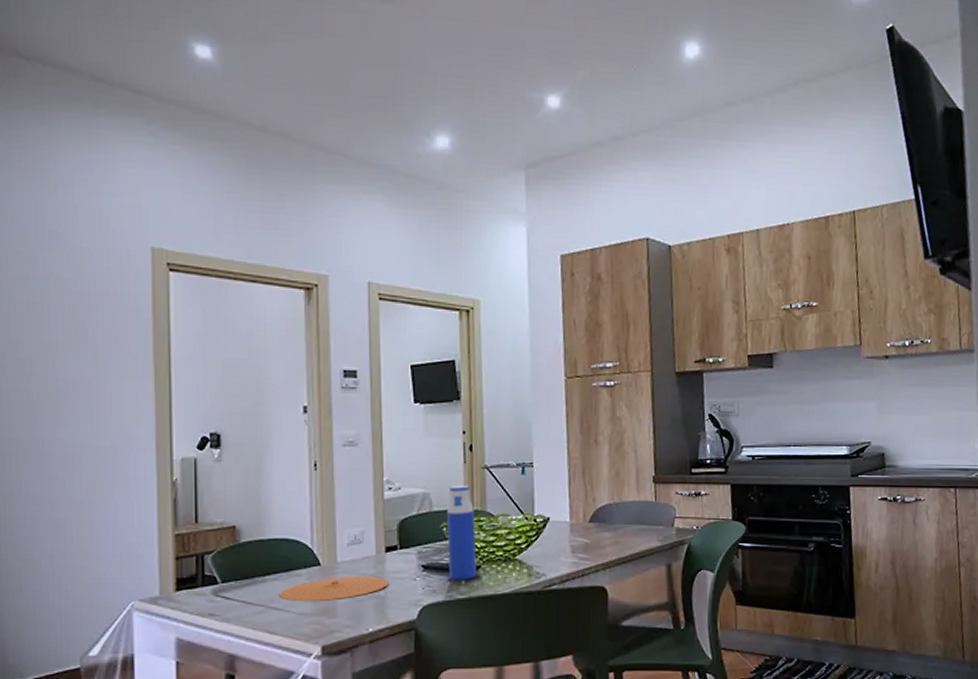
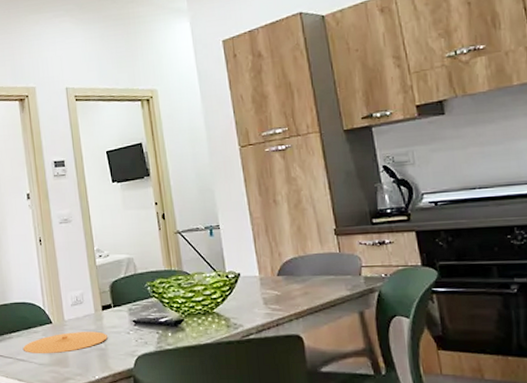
water bottle: present [447,484,477,581] -> none [149,248,181,333]

